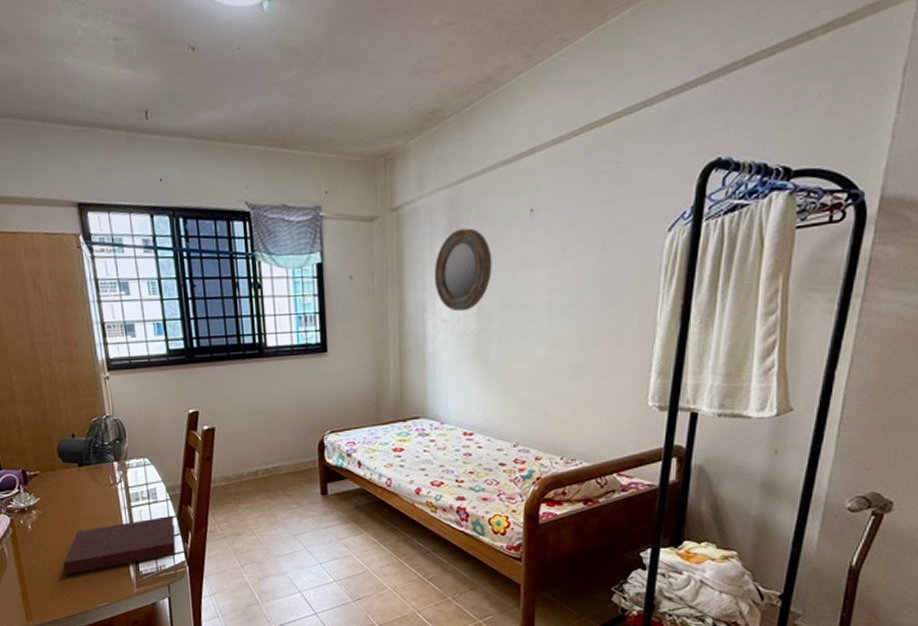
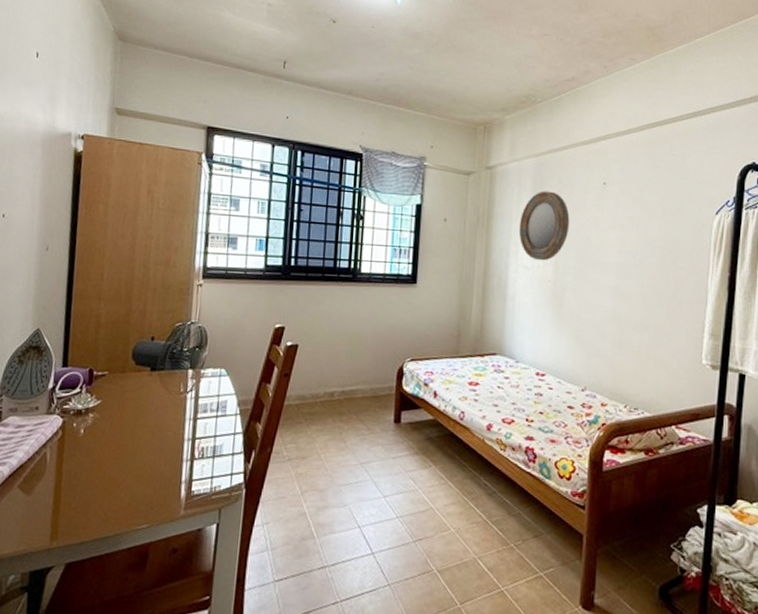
notebook: present [62,516,176,575] -> none [107,431,240,489]

